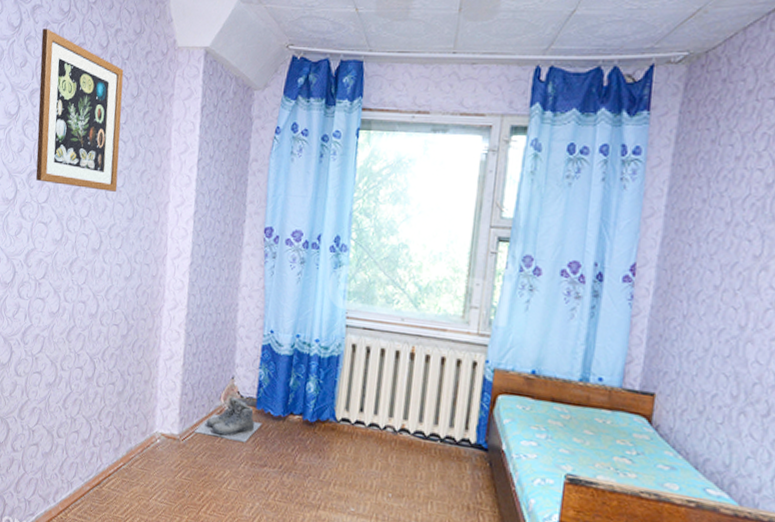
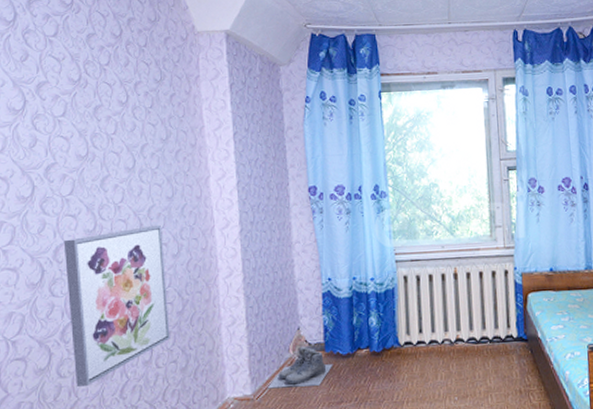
wall art: none [28,244,119,389] -> present [63,224,170,387]
wall art: present [35,29,124,192] -> none [43,21,152,175]

